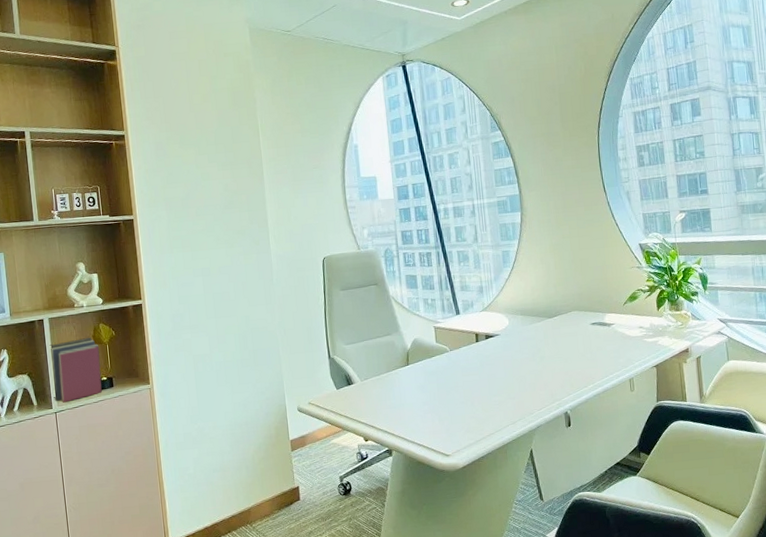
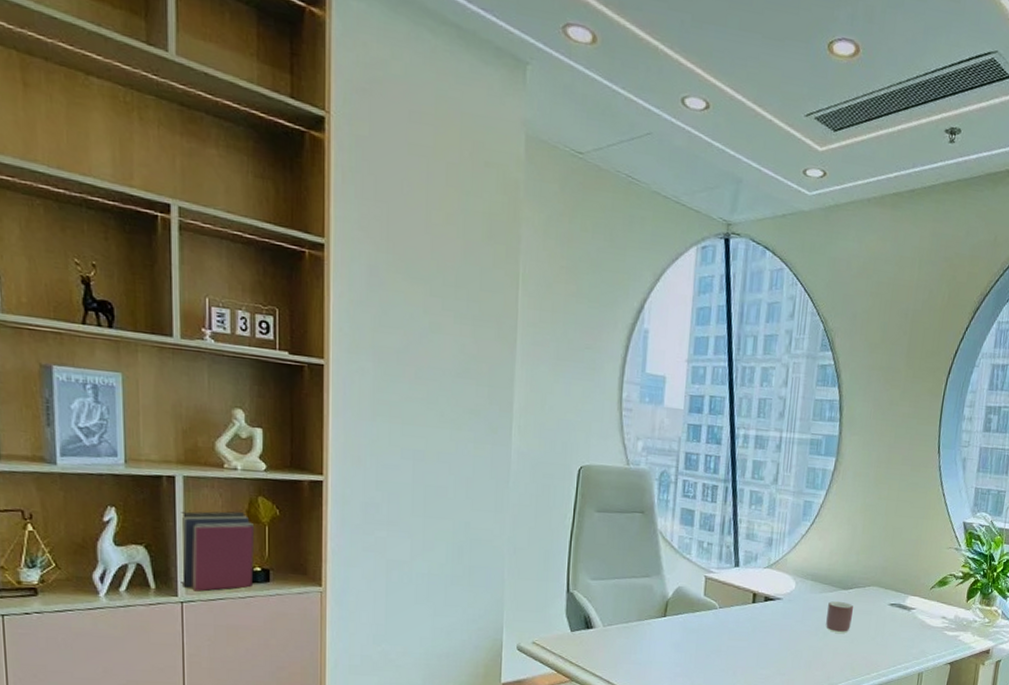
mug: none [539,328,562,356] -> present [826,601,854,633]

